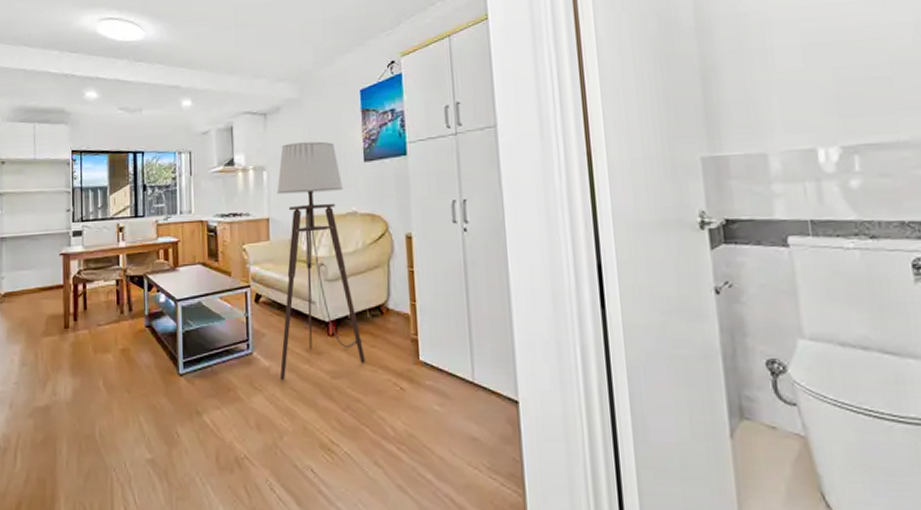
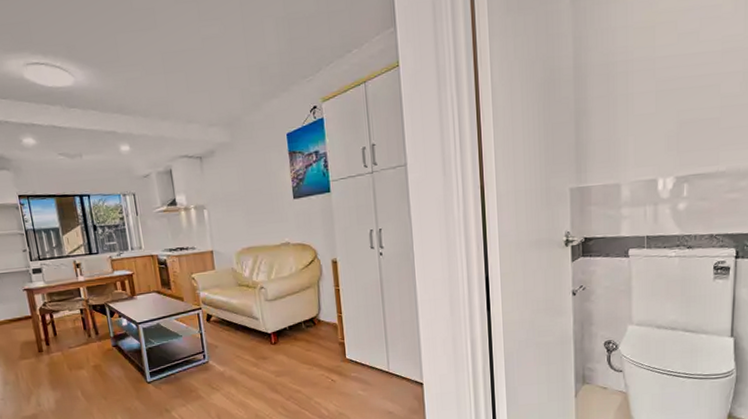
floor lamp: present [276,141,366,380] -> none [217,181,303,381]

